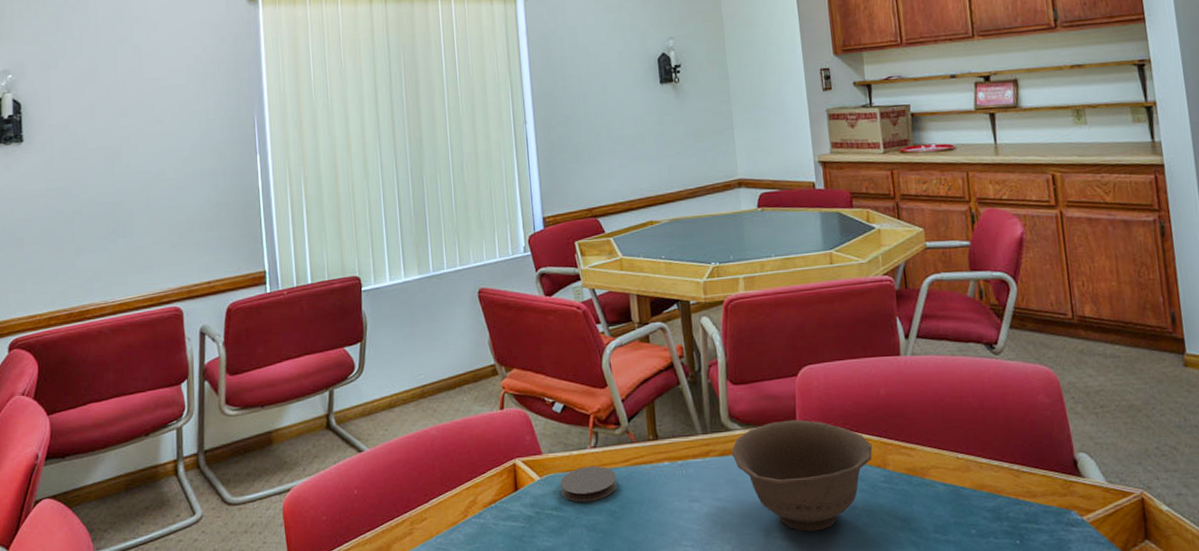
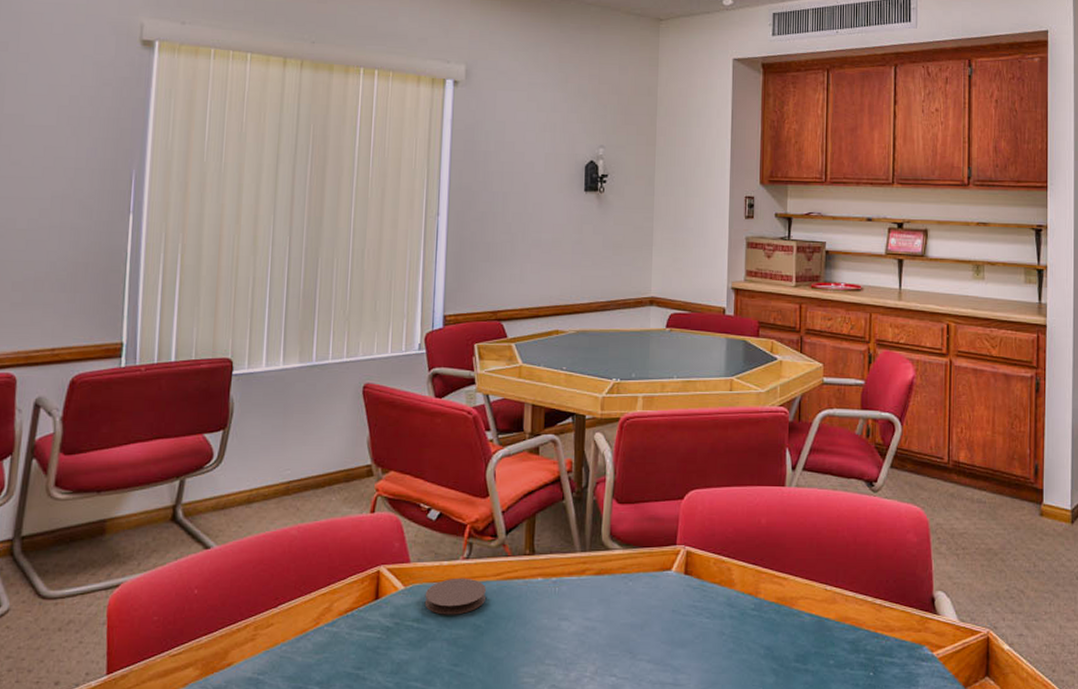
bowl: present [731,419,873,532] -> none [607,542,747,655]

